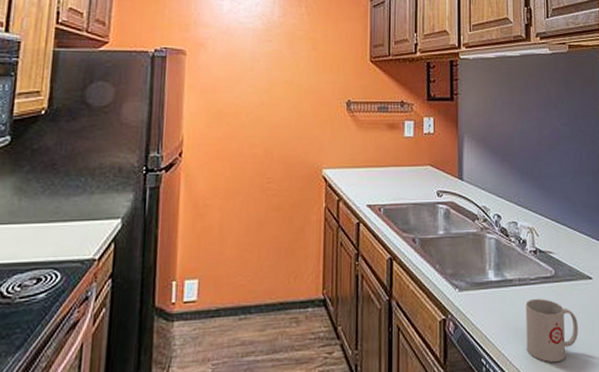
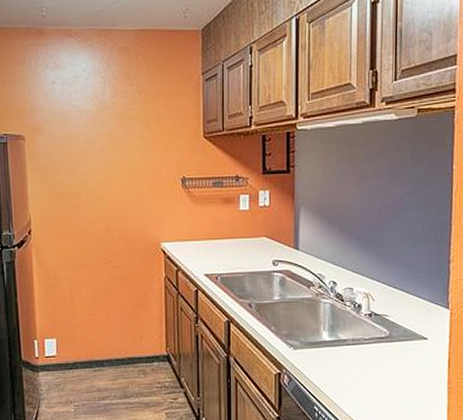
mug: present [525,299,578,363] -> none [358,357,410,411]

